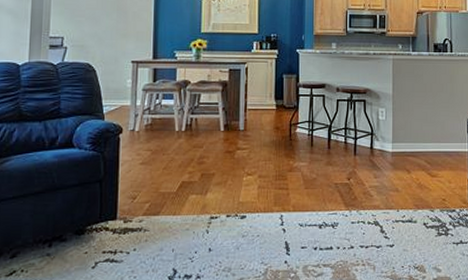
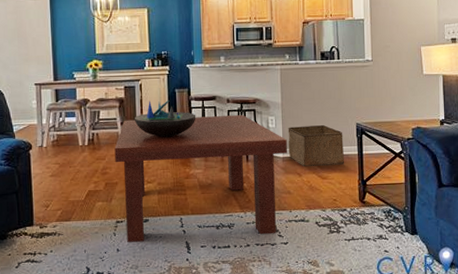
coffee table: none [213,105,397,241] -> present [114,115,287,242]
decorative bowl: none [237,86,304,125] -> present [134,100,196,137]
storage bin: none [398,119,455,164] -> present [288,124,345,167]

